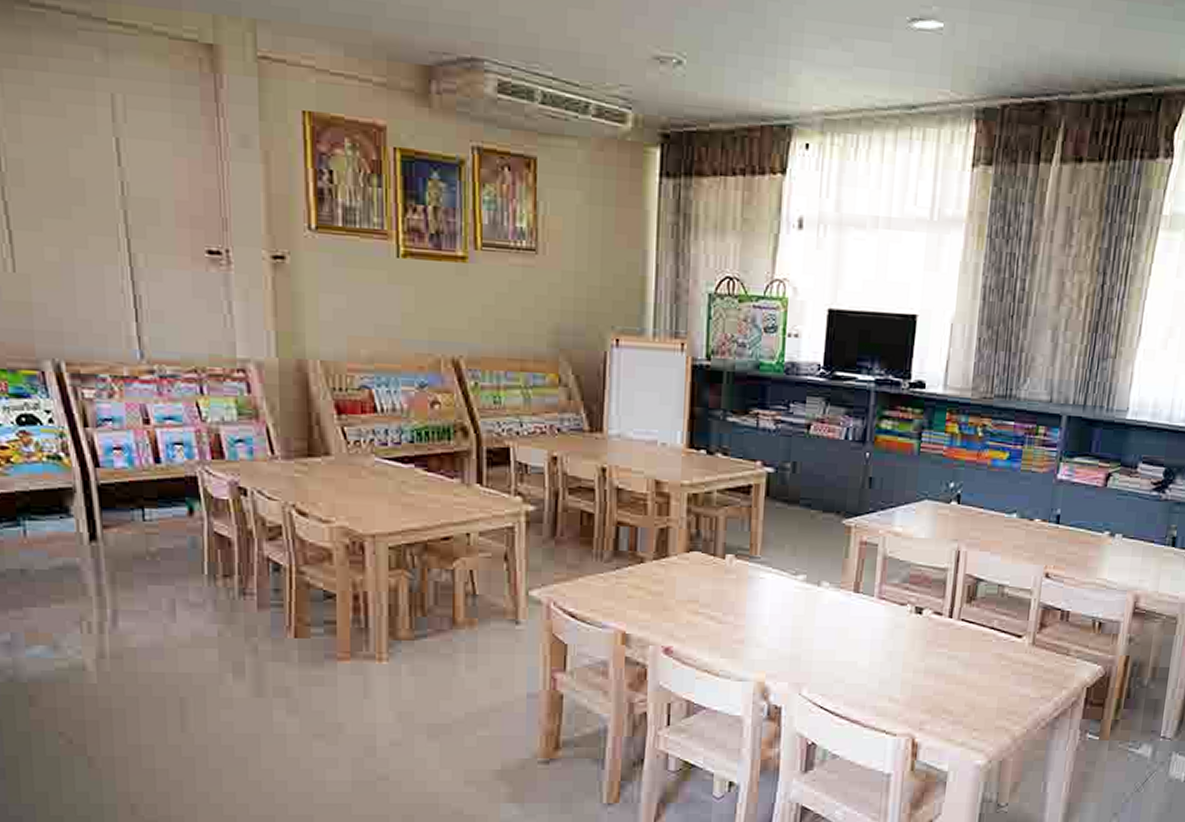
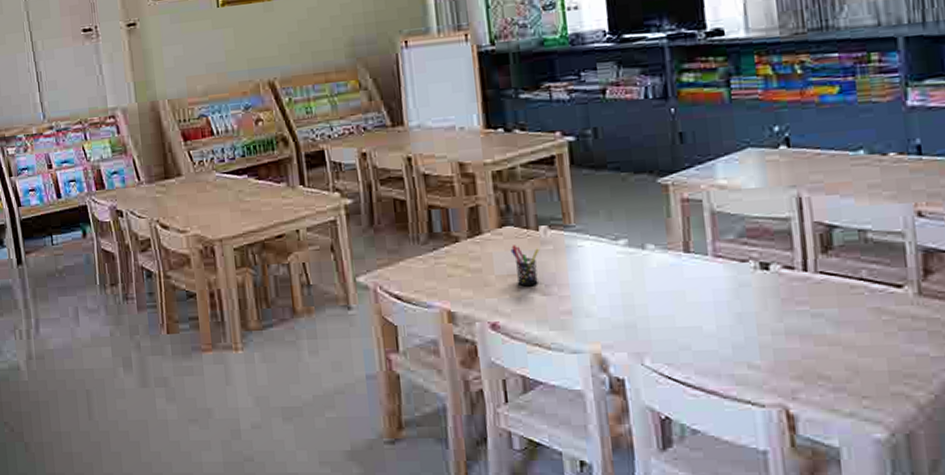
pen holder: none [694,571,723,614] -> present [510,245,539,287]

